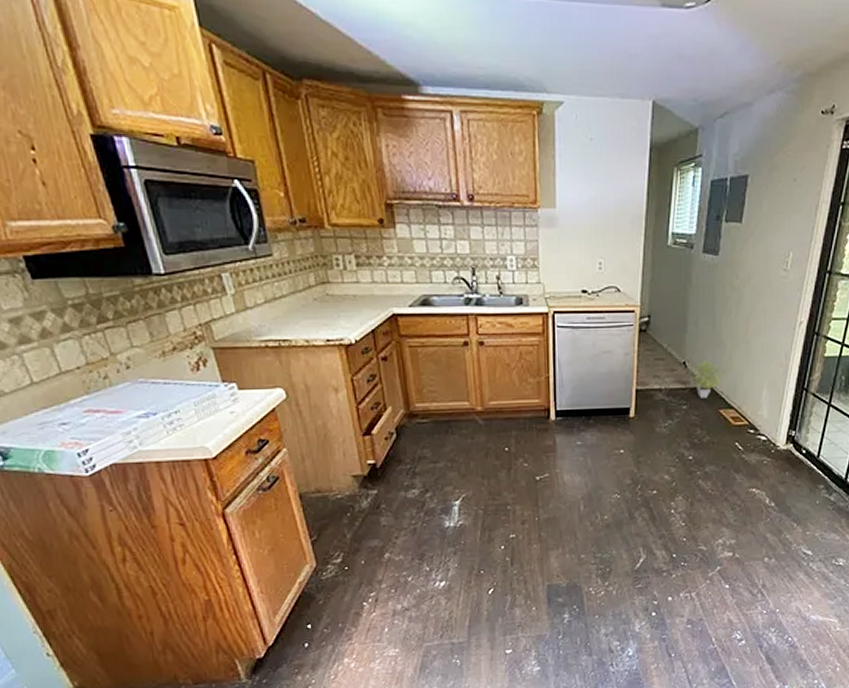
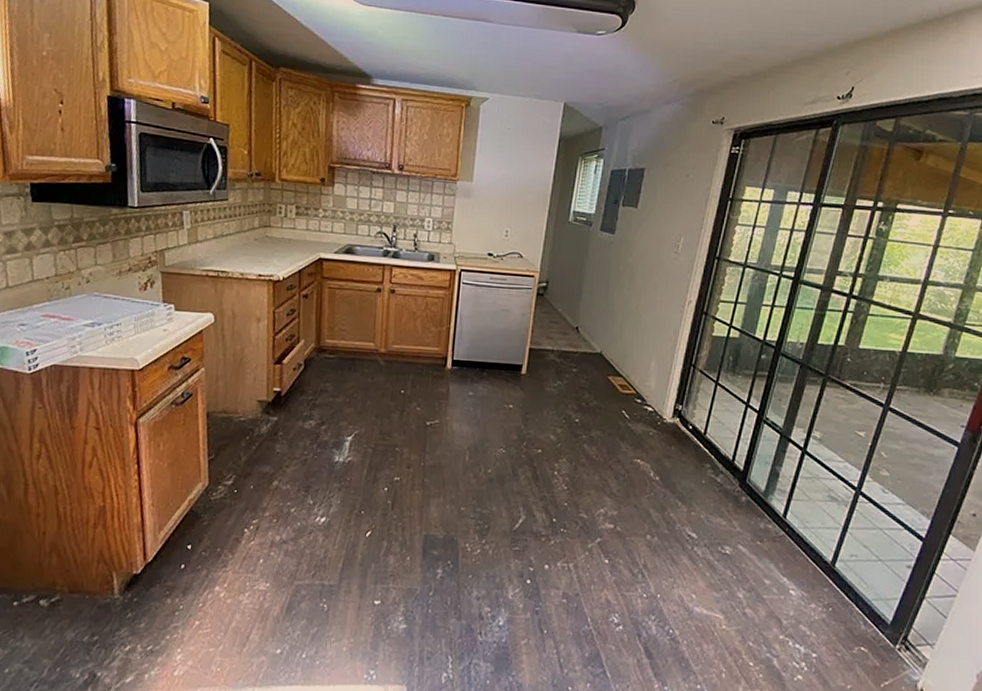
potted plant: present [693,358,726,398] -> none [585,325,616,364]

